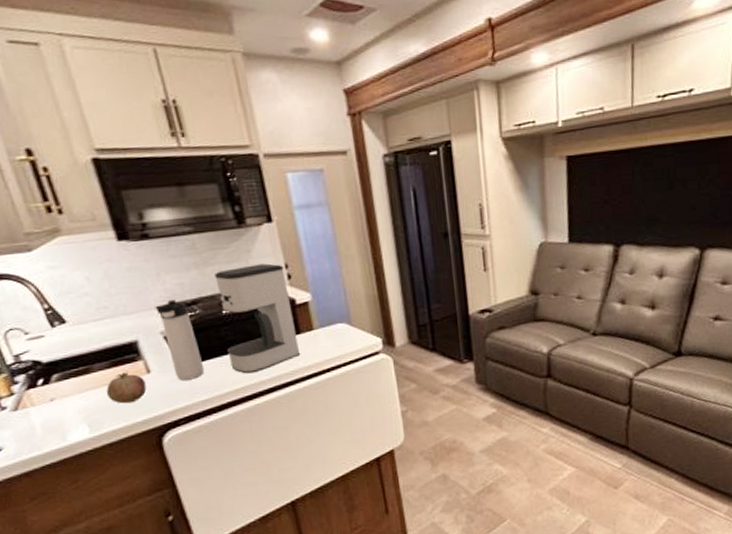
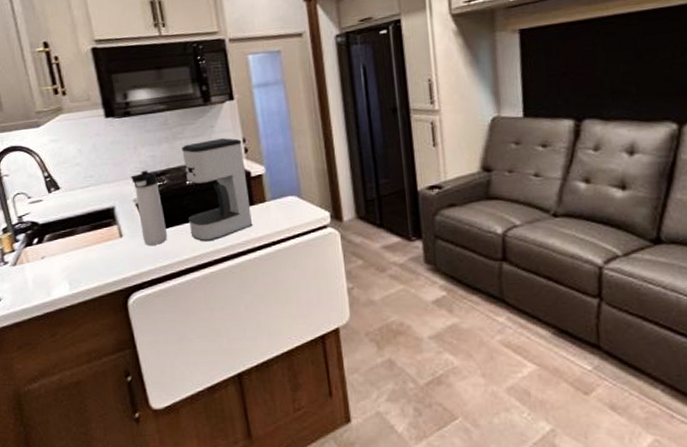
fruit: present [106,371,147,404] -> none [85,234,118,265]

